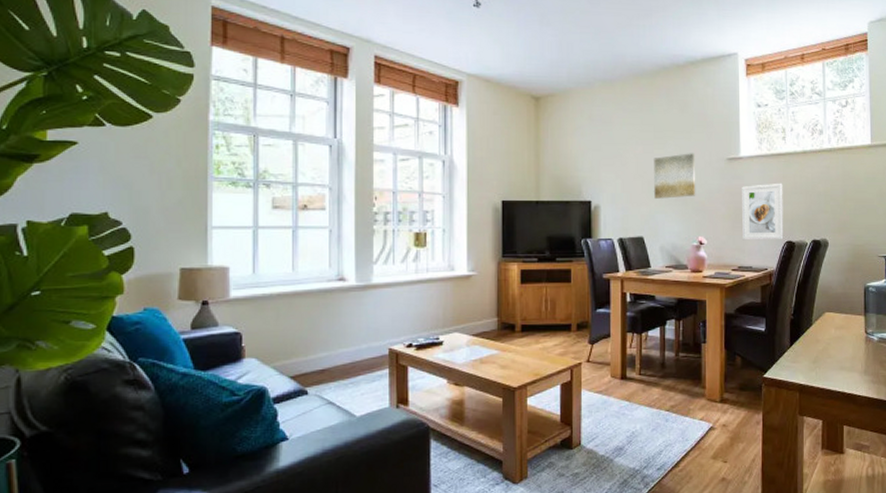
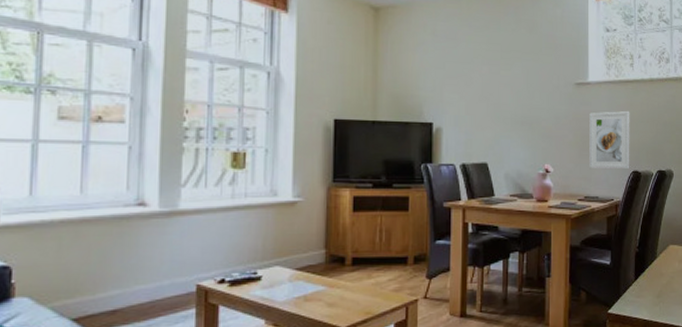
wall art: present [654,153,696,199] -> none [500,75,543,123]

